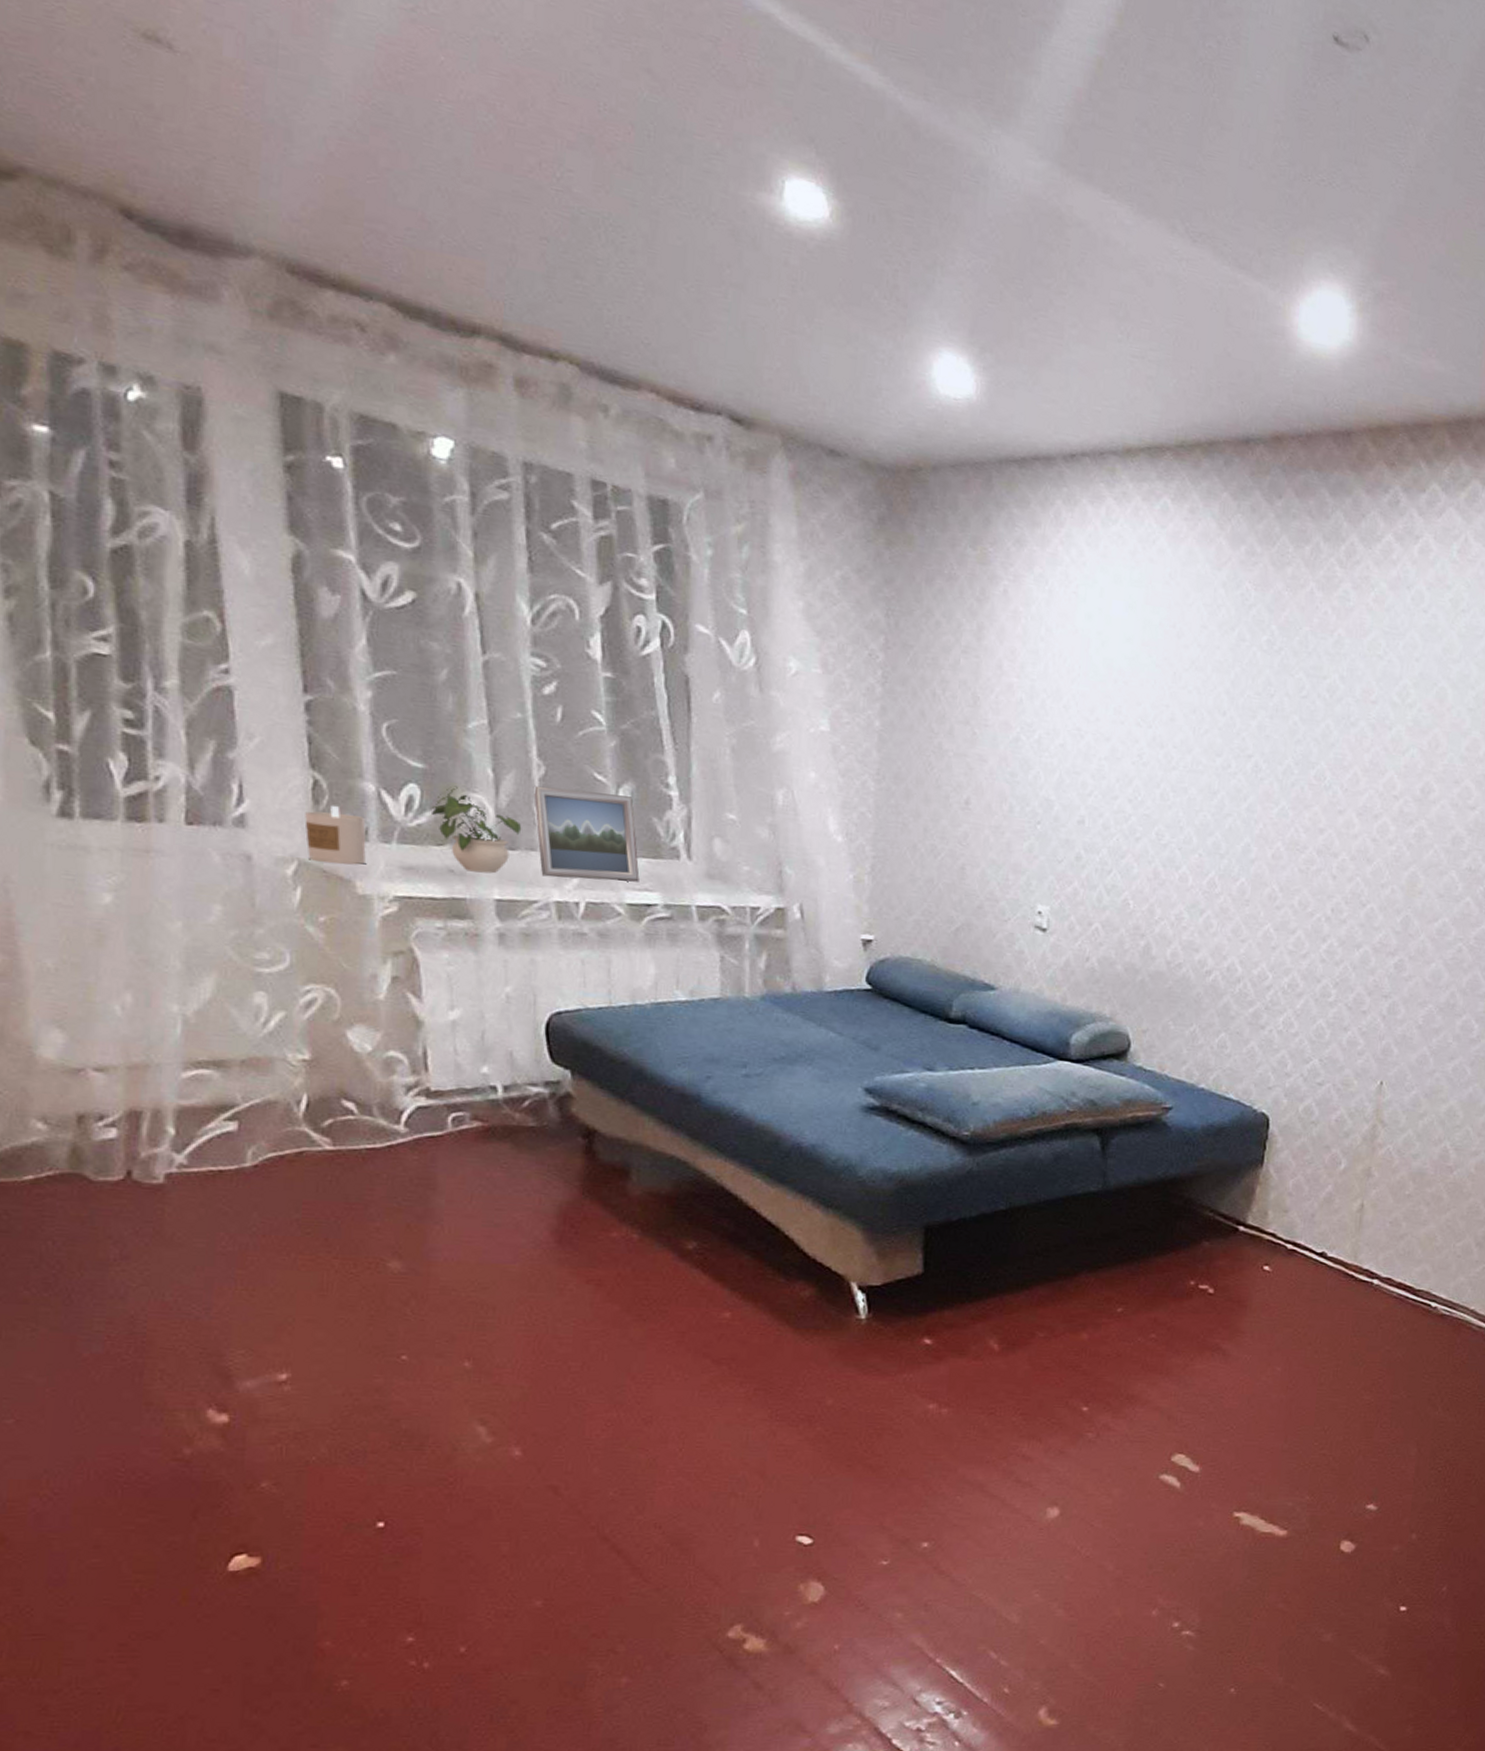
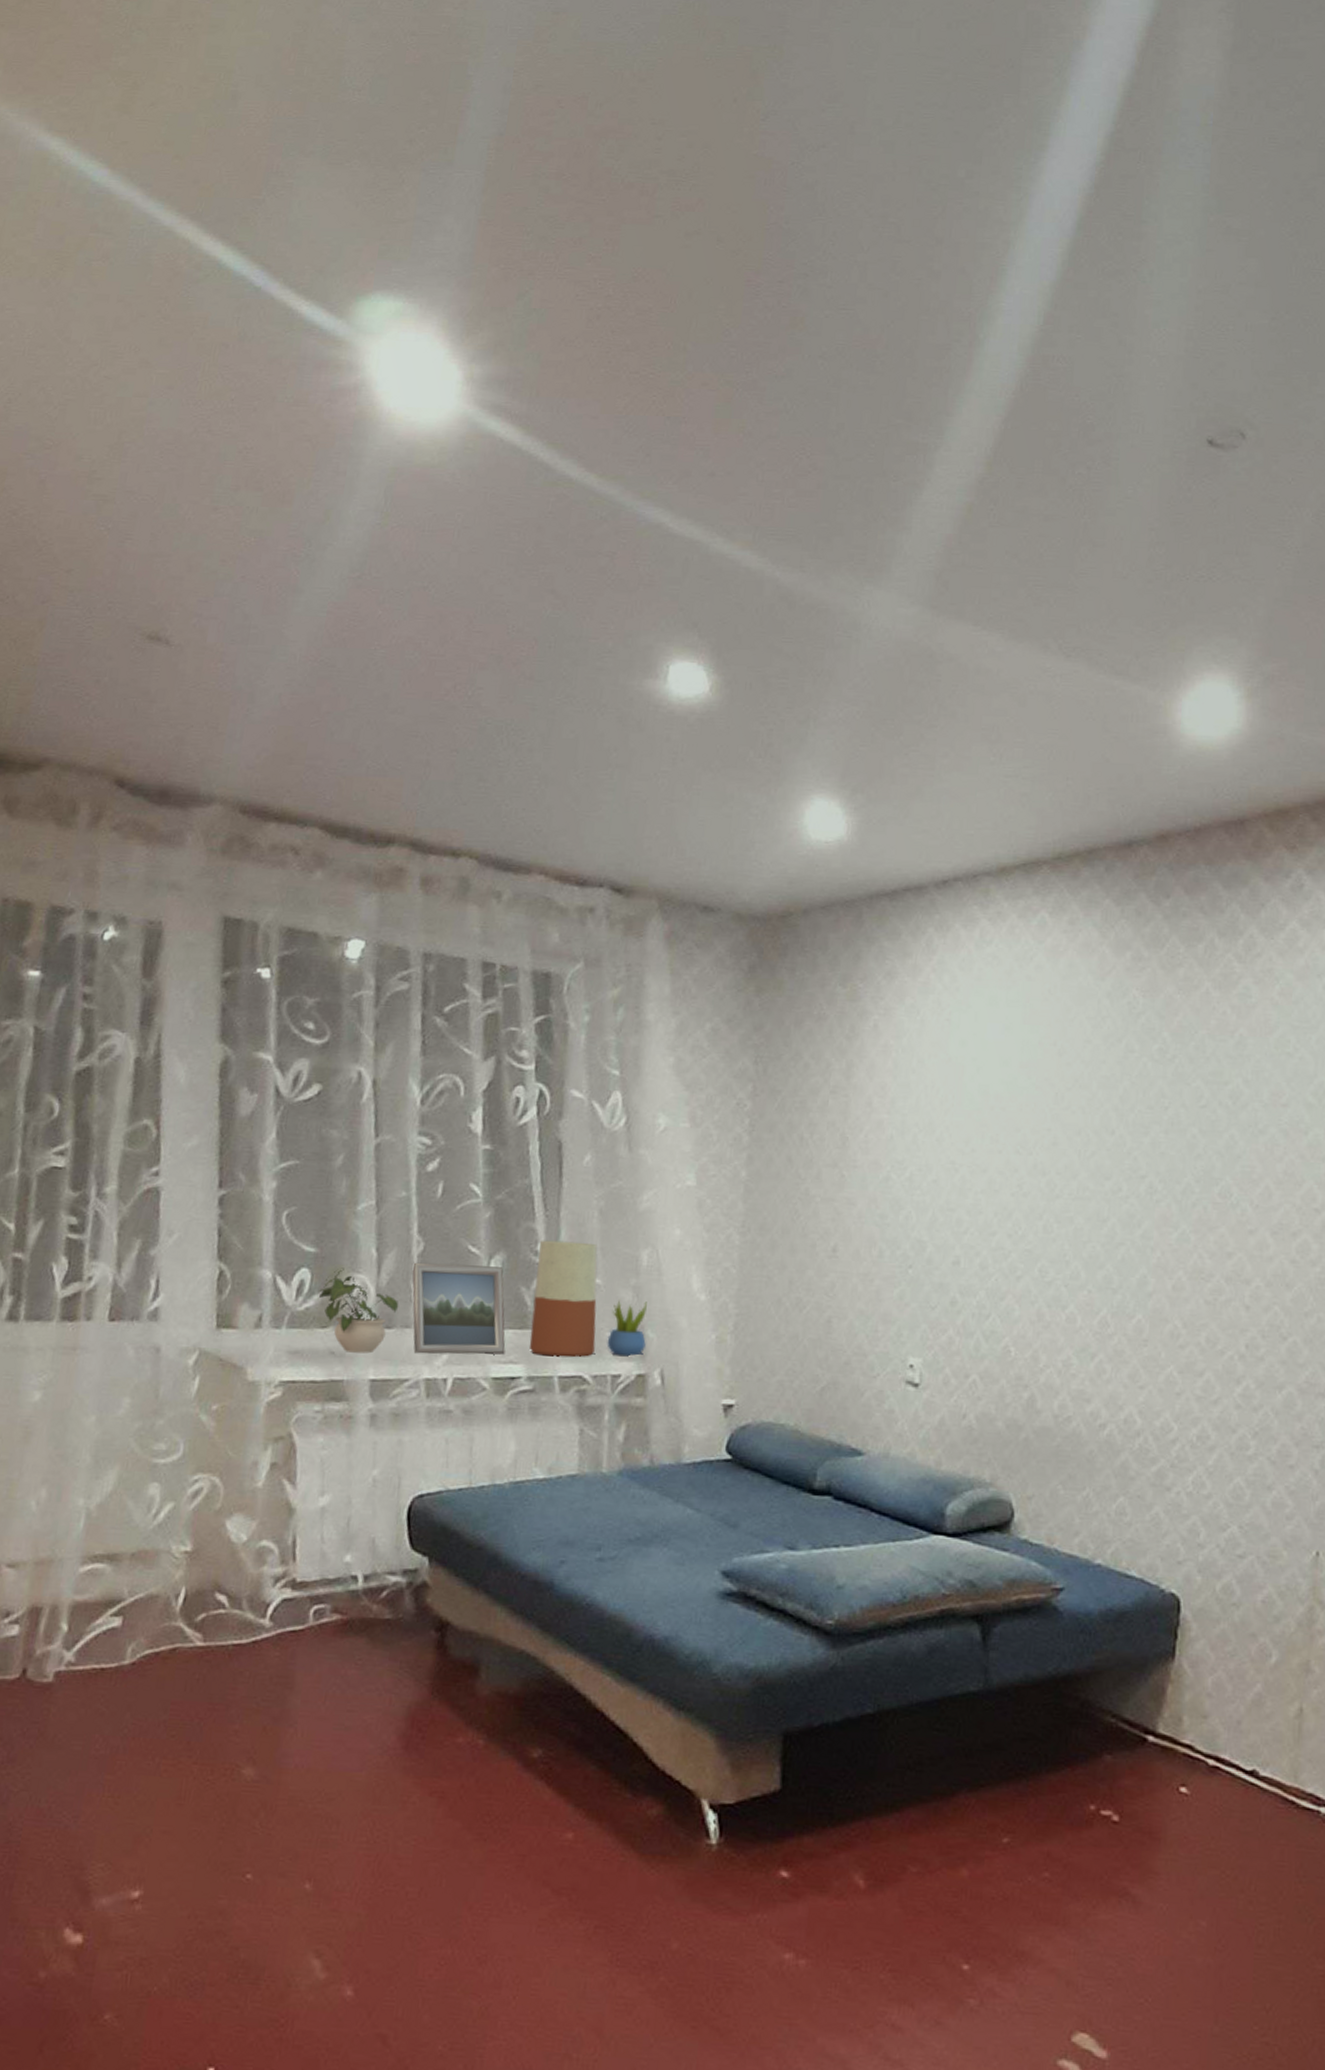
candle: present [305,805,366,866] -> none [208,1294,261,1353]
vase: none [664,772,733,890] -> present [529,1240,598,1358]
succulent plant: none [744,836,784,890] -> present [607,1300,647,1356]

